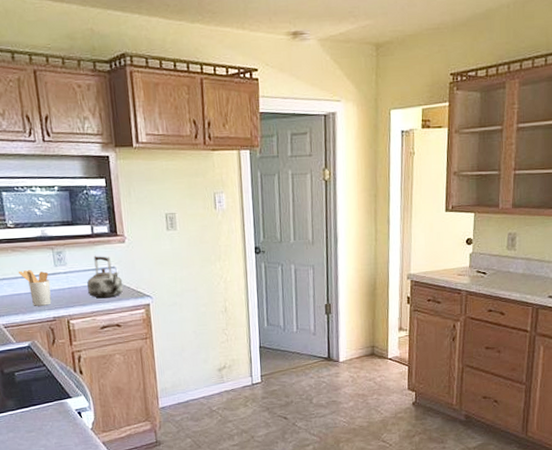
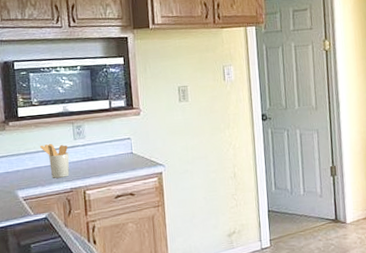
kettle: present [87,255,124,299] -> none [104,127,138,169]

